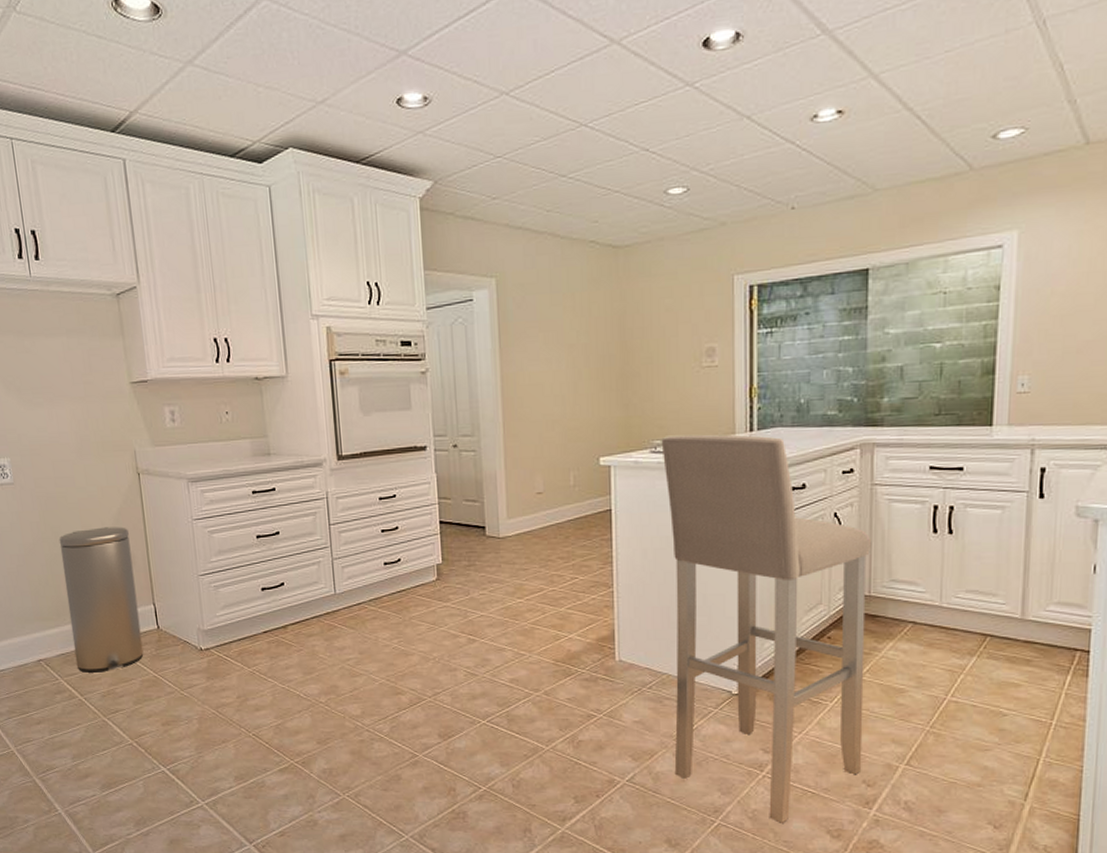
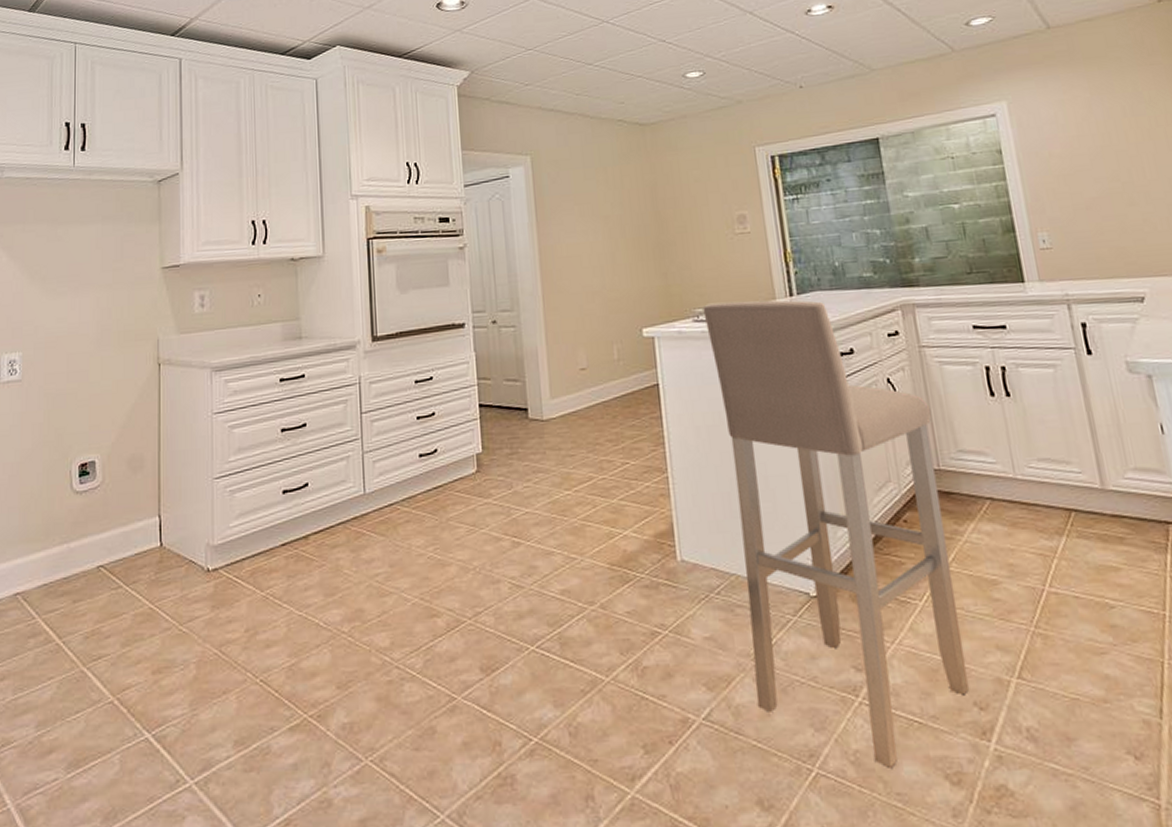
pedal bin: present [58,527,144,673] -> none [59,425,141,608]

